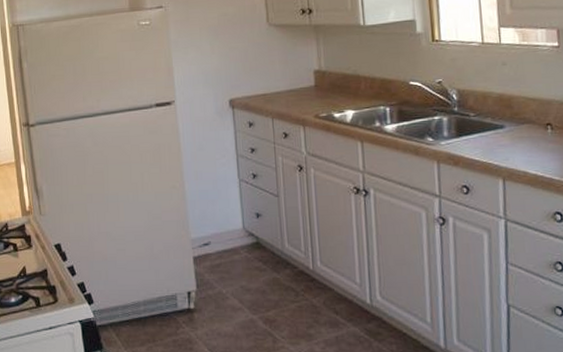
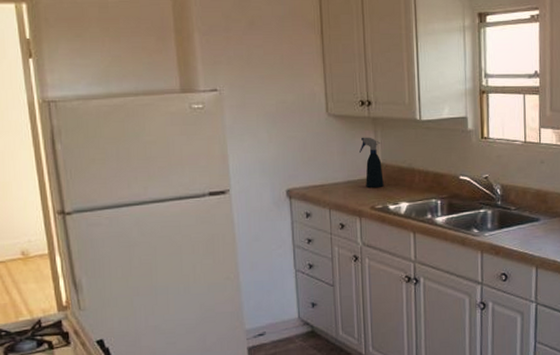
spray bottle: none [301,44,328,96] -> present [359,137,384,187]

